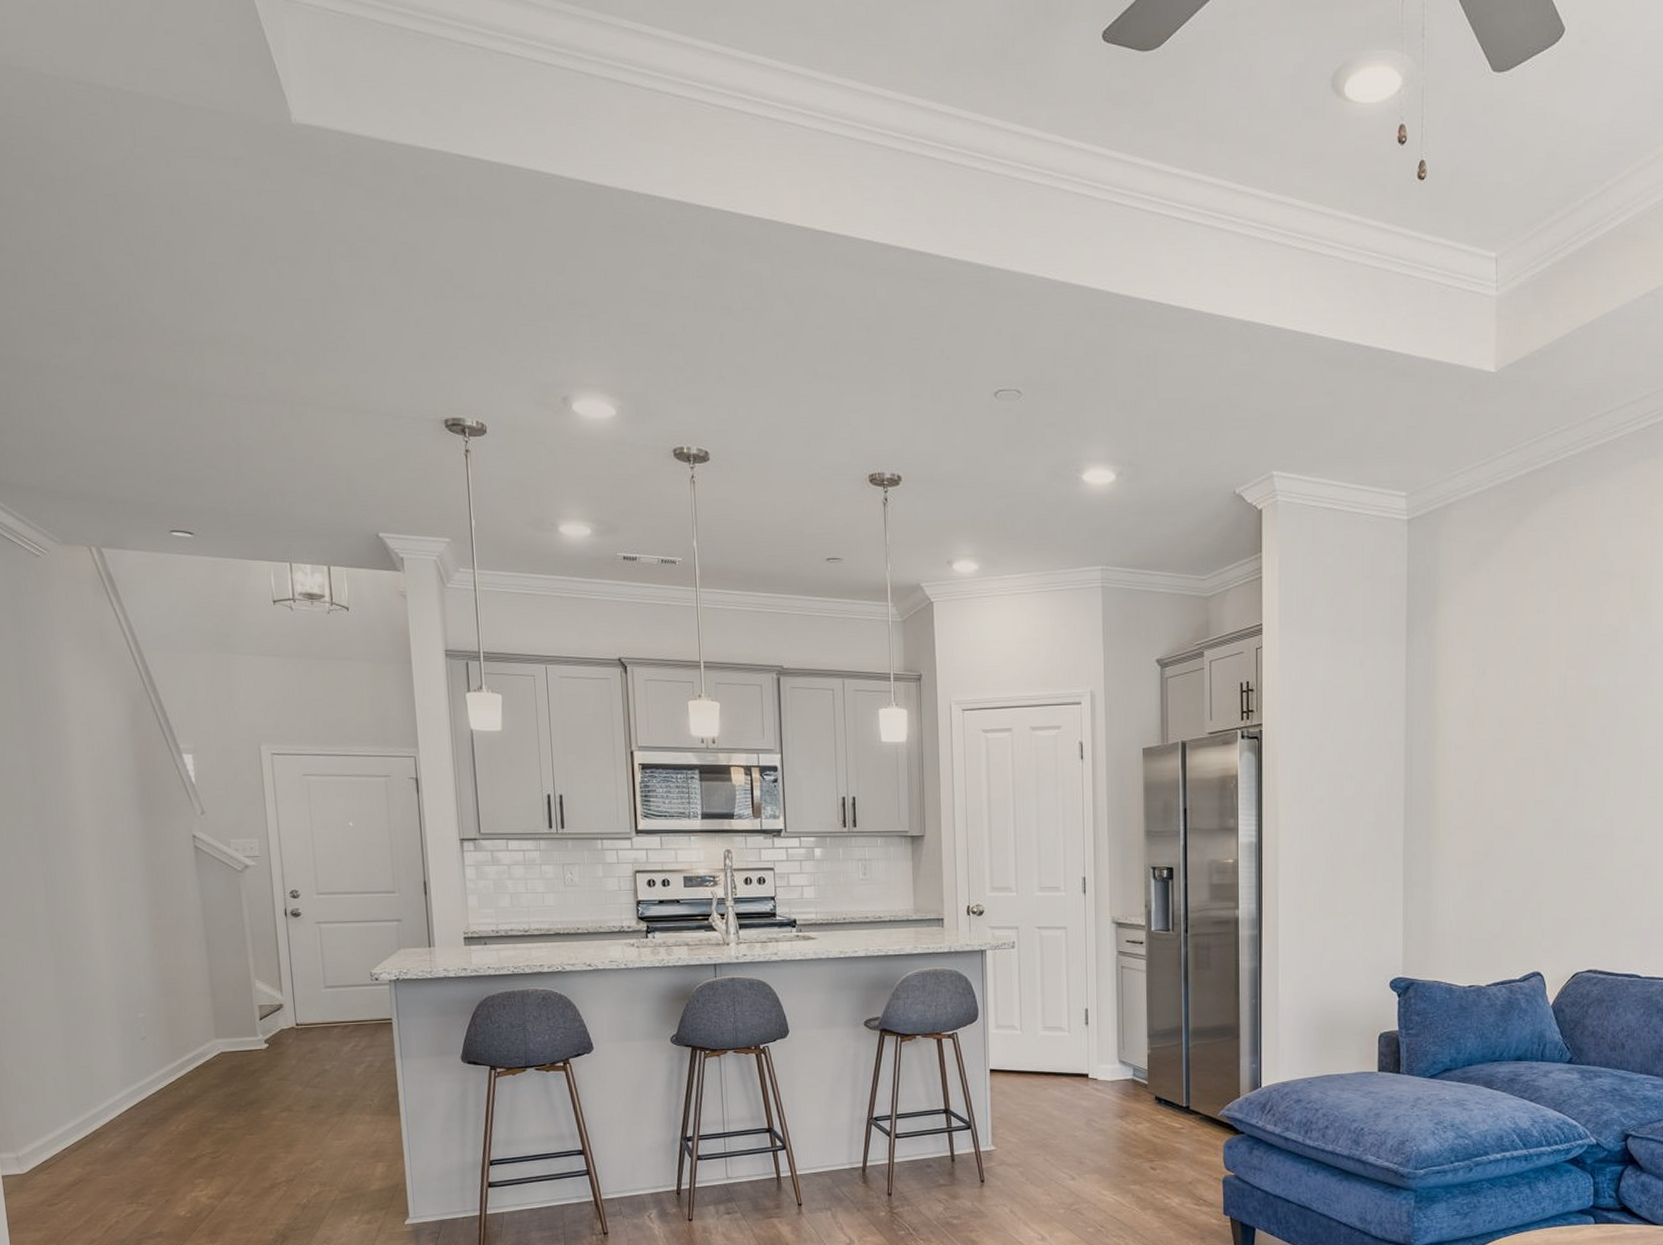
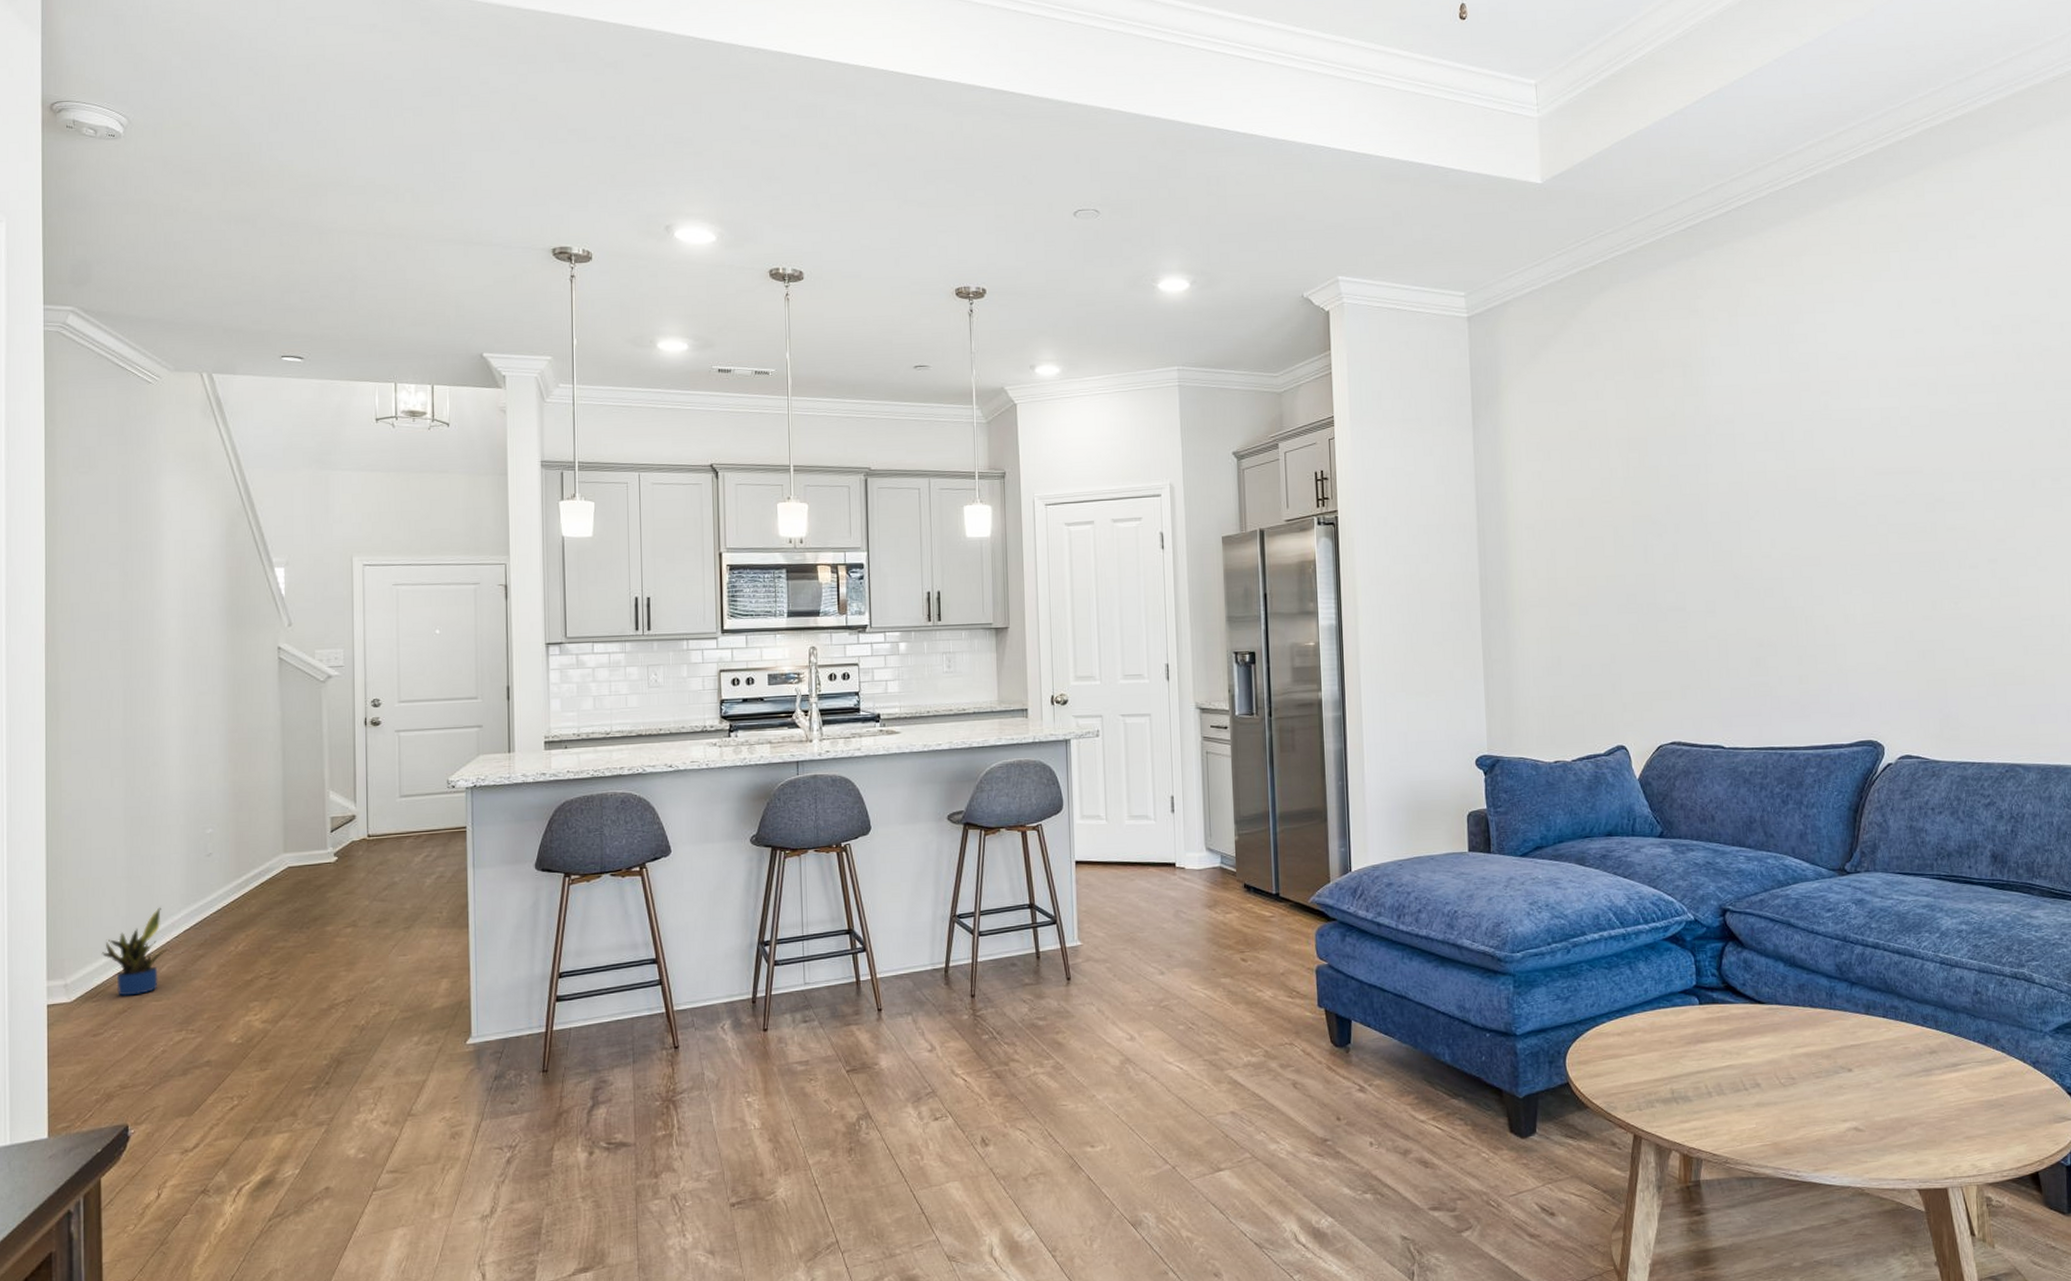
potted plant: none [48,1087,112,1170] -> present [101,907,168,996]

